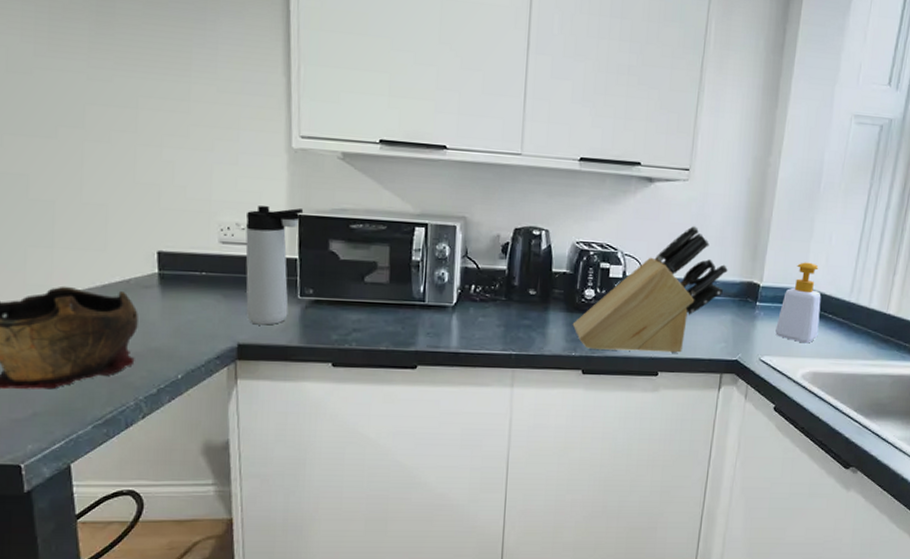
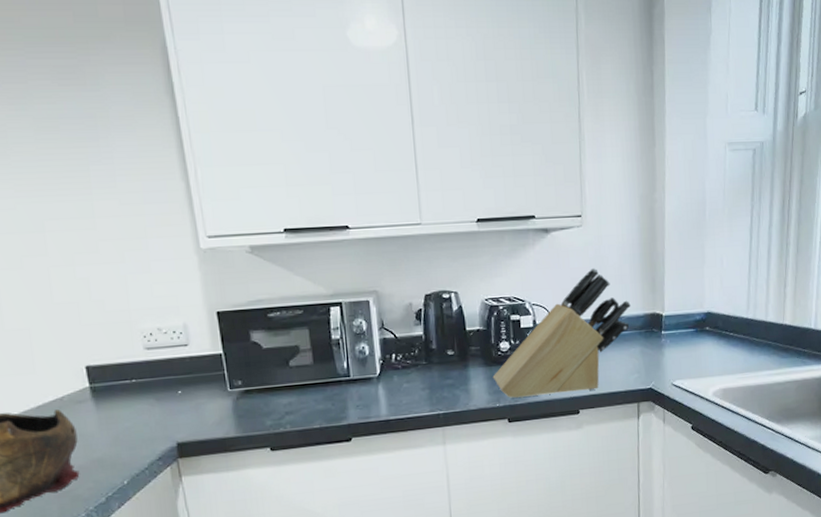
thermos bottle: present [245,206,304,325] -> none [166,305,222,422]
soap bottle: present [775,262,821,344] -> none [683,287,723,363]

